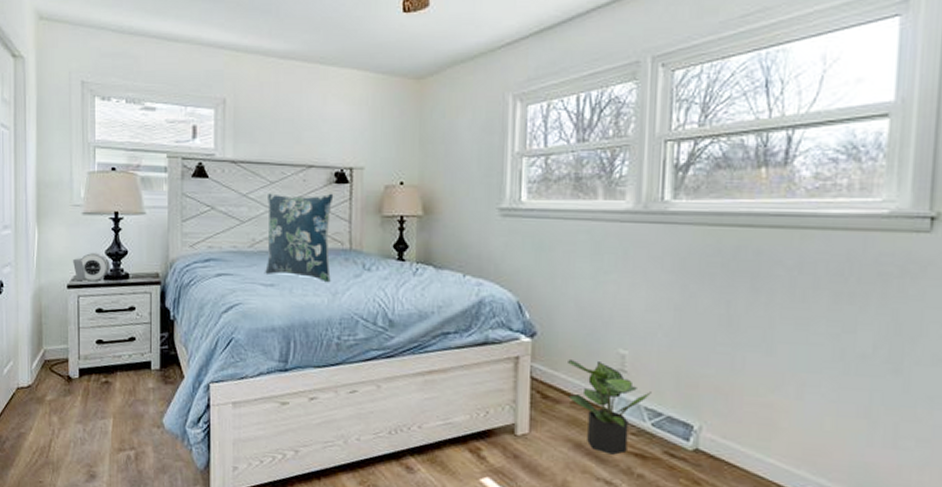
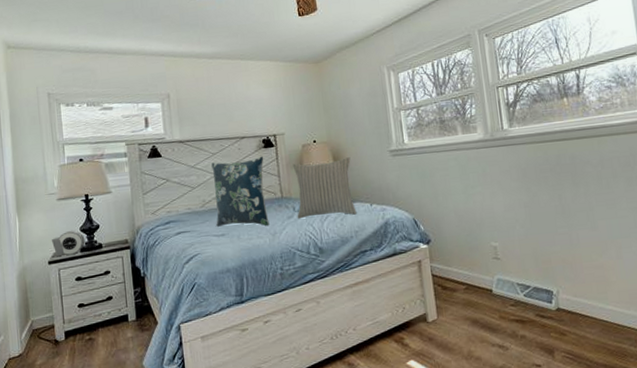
pillow: none [366,208,446,285] -> present [292,157,357,219]
potted plant: present [568,360,651,455] -> none [457,254,520,324]

